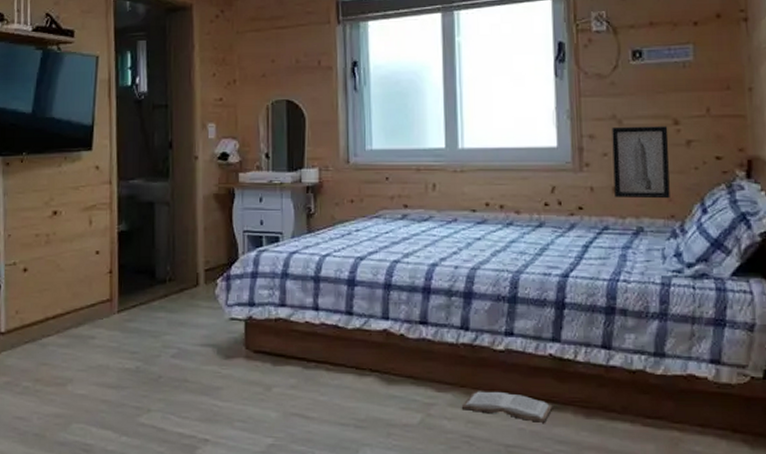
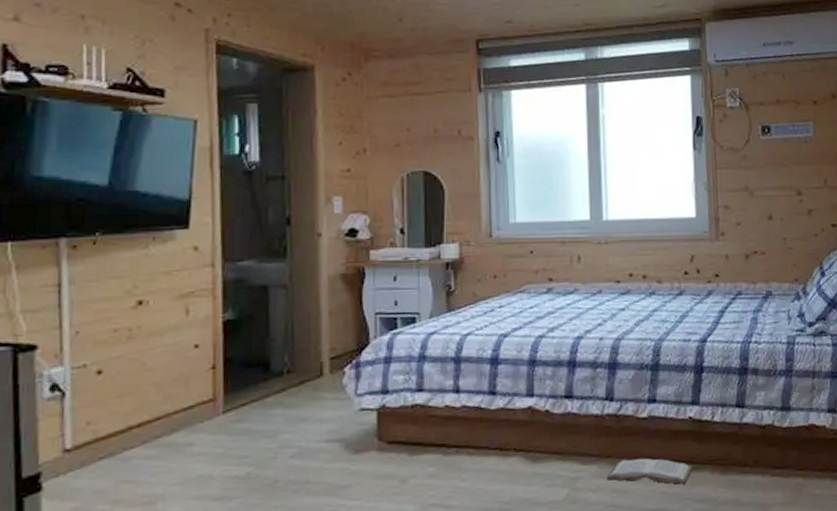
wall art: present [612,126,670,199] -> none [744,197,794,265]

